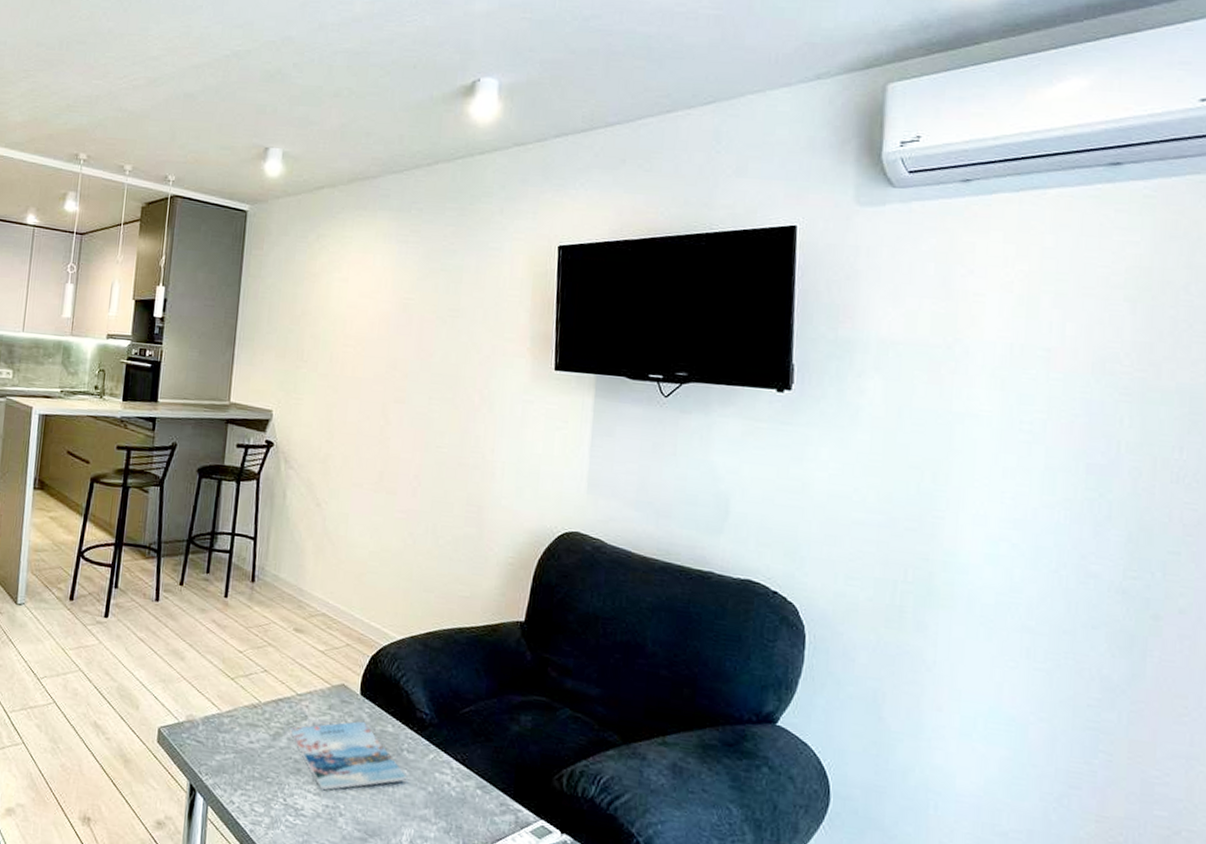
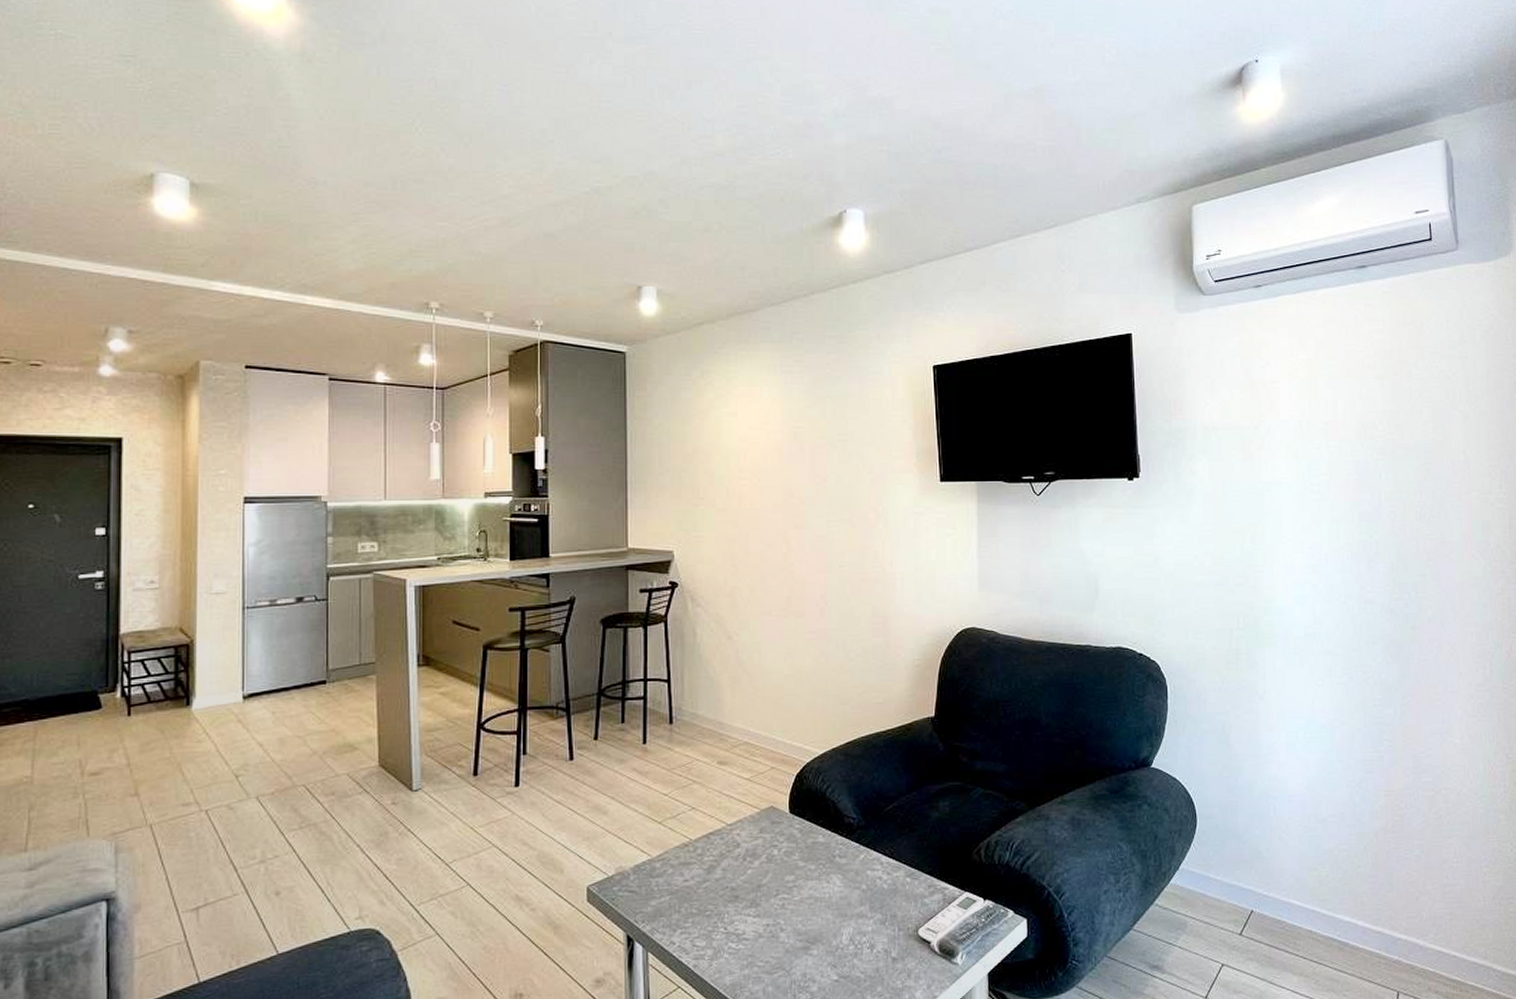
magazine: present [289,721,408,791] -> none [723,837,842,911]

